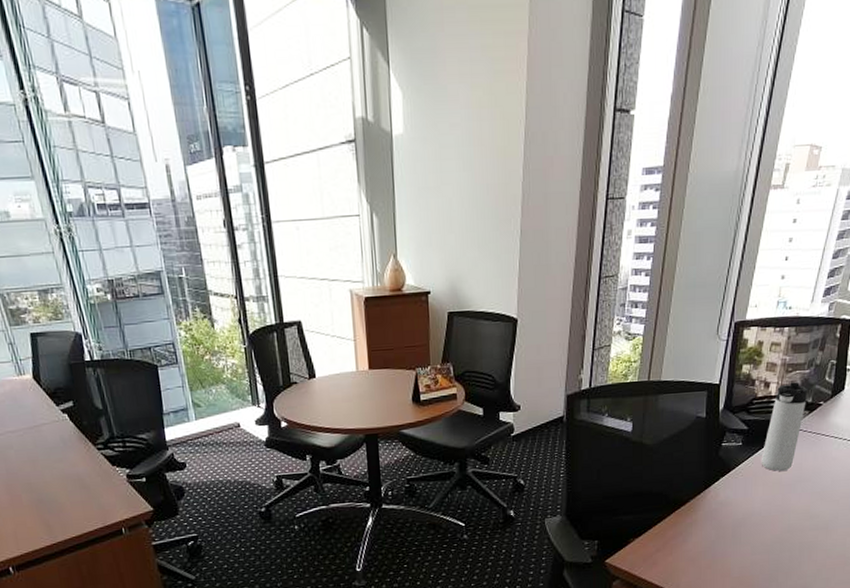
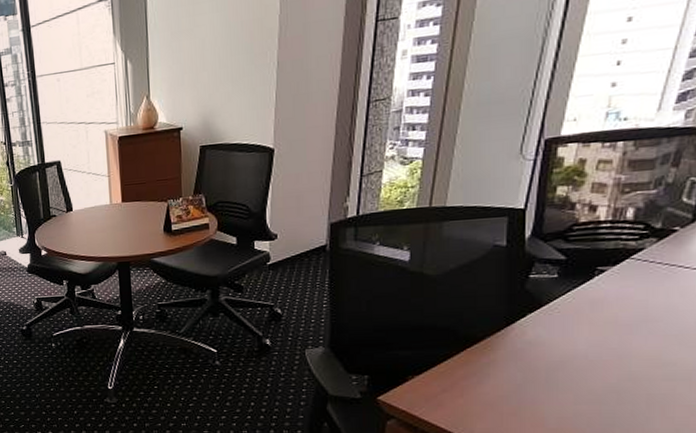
thermos bottle: present [761,382,808,471] -> none [586,204,656,308]

